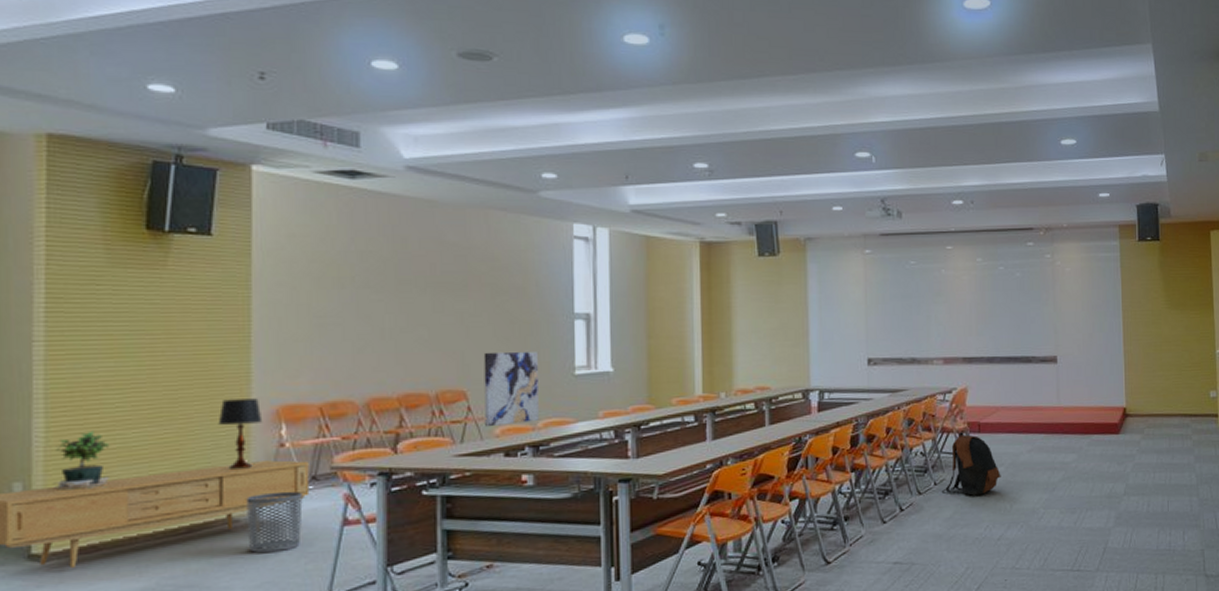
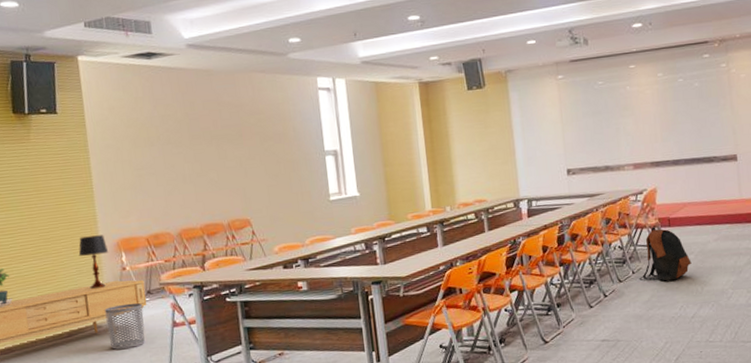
wall art: present [483,351,540,427] -> none [259,184,306,247]

